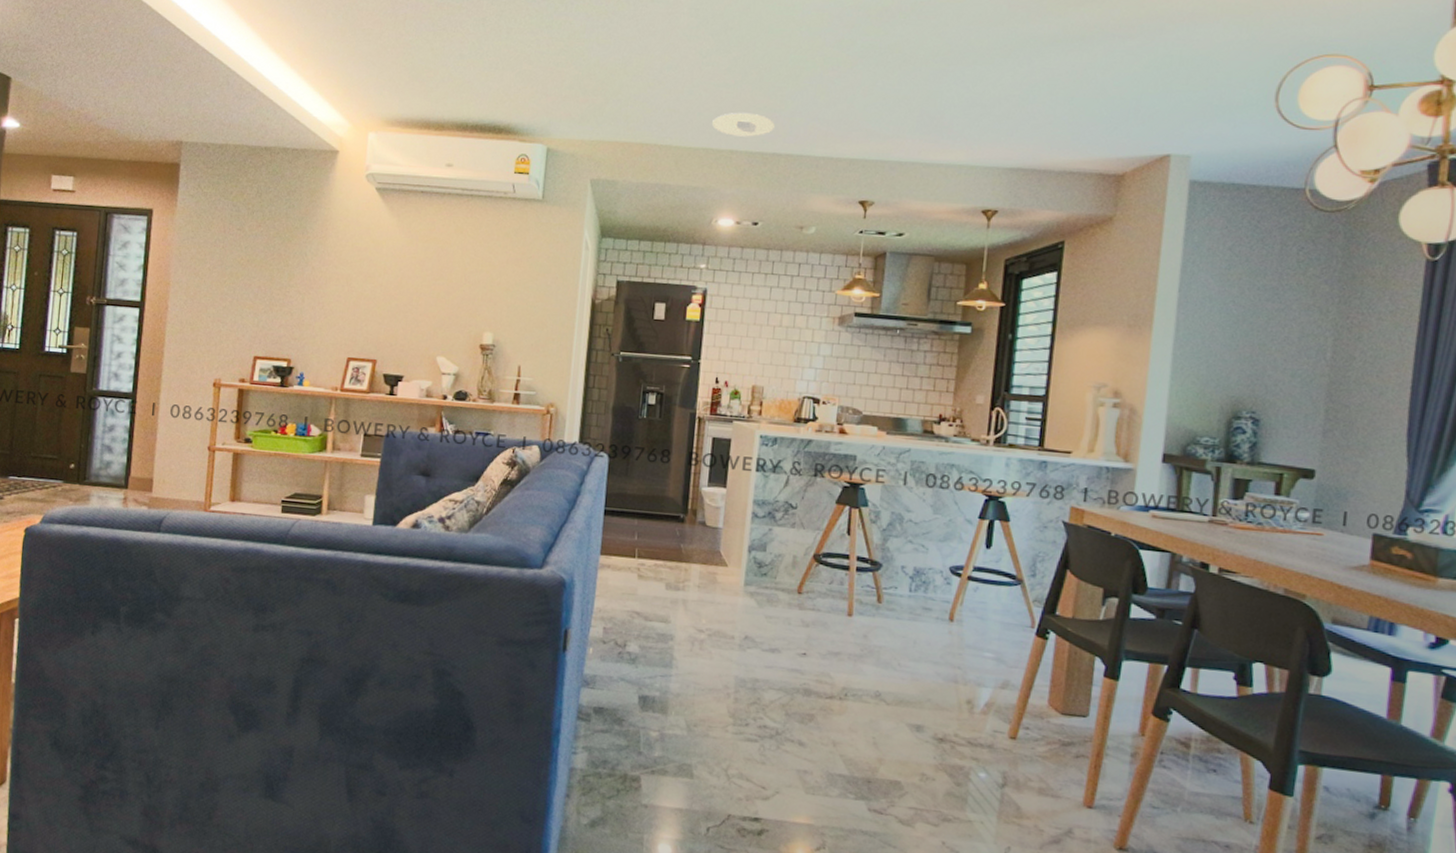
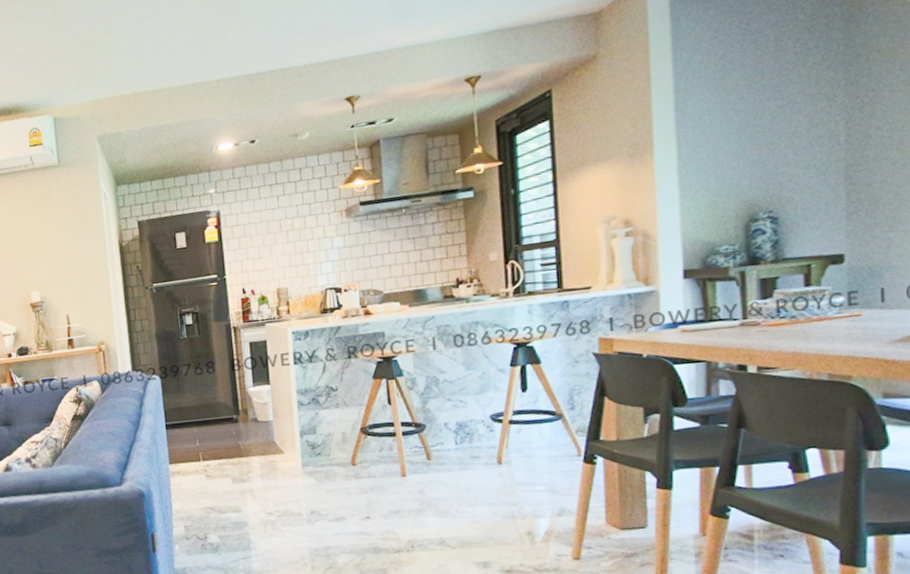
recessed light: present [712,112,775,137] -> none [196,40,254,67]

